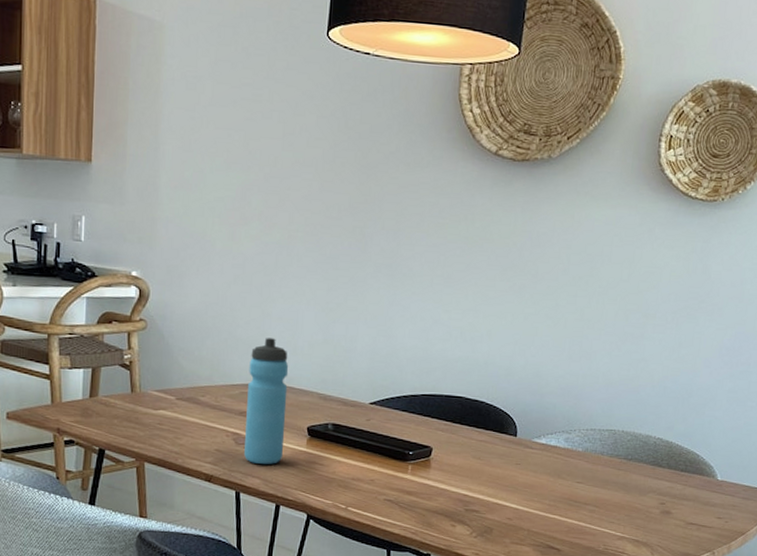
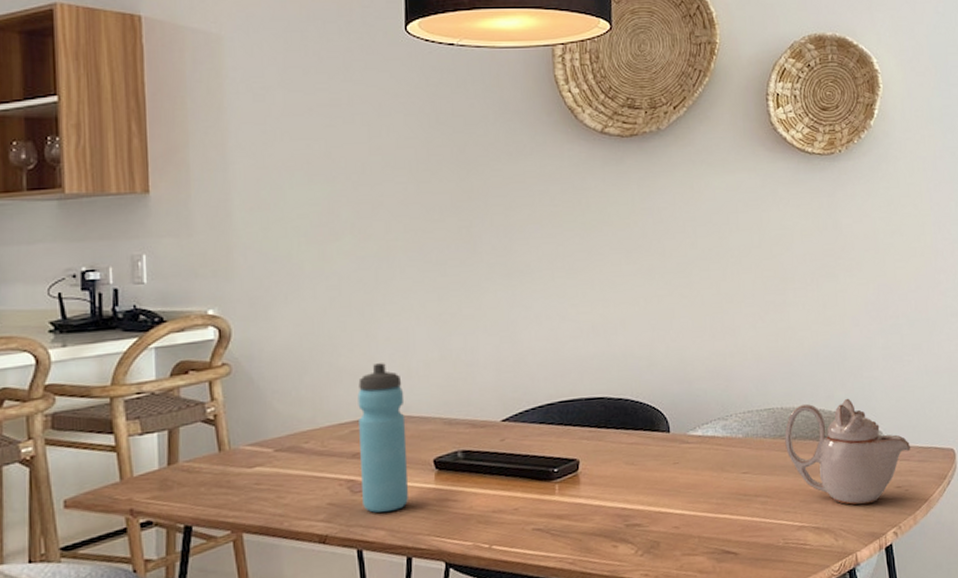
teapot: none [620,430,738,528] -> present [785,398,910,505]

